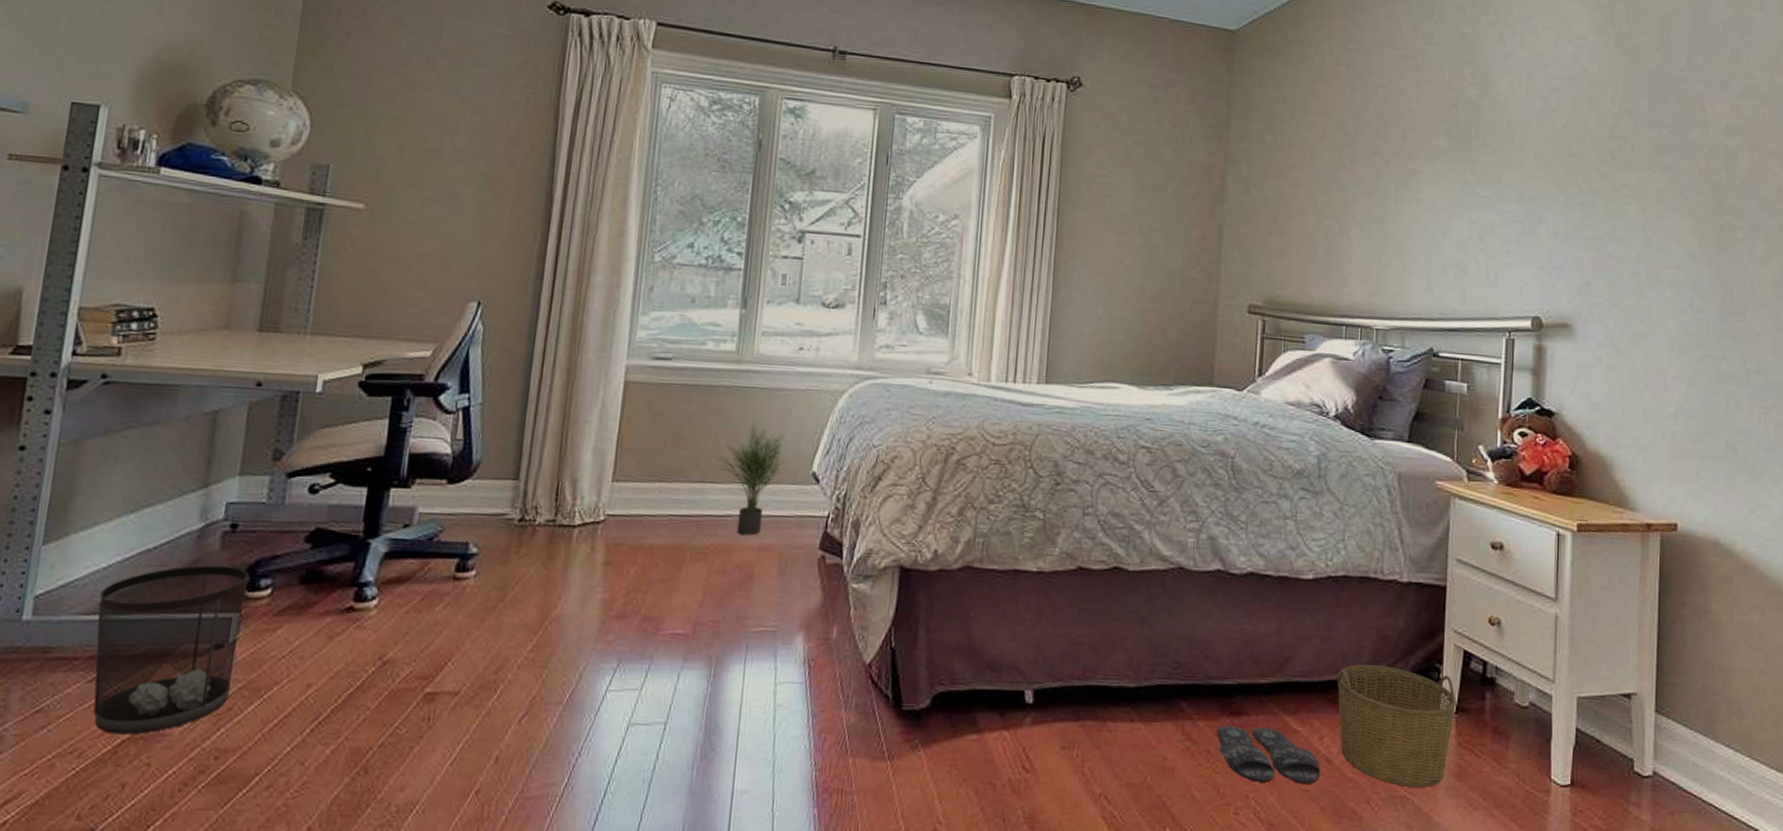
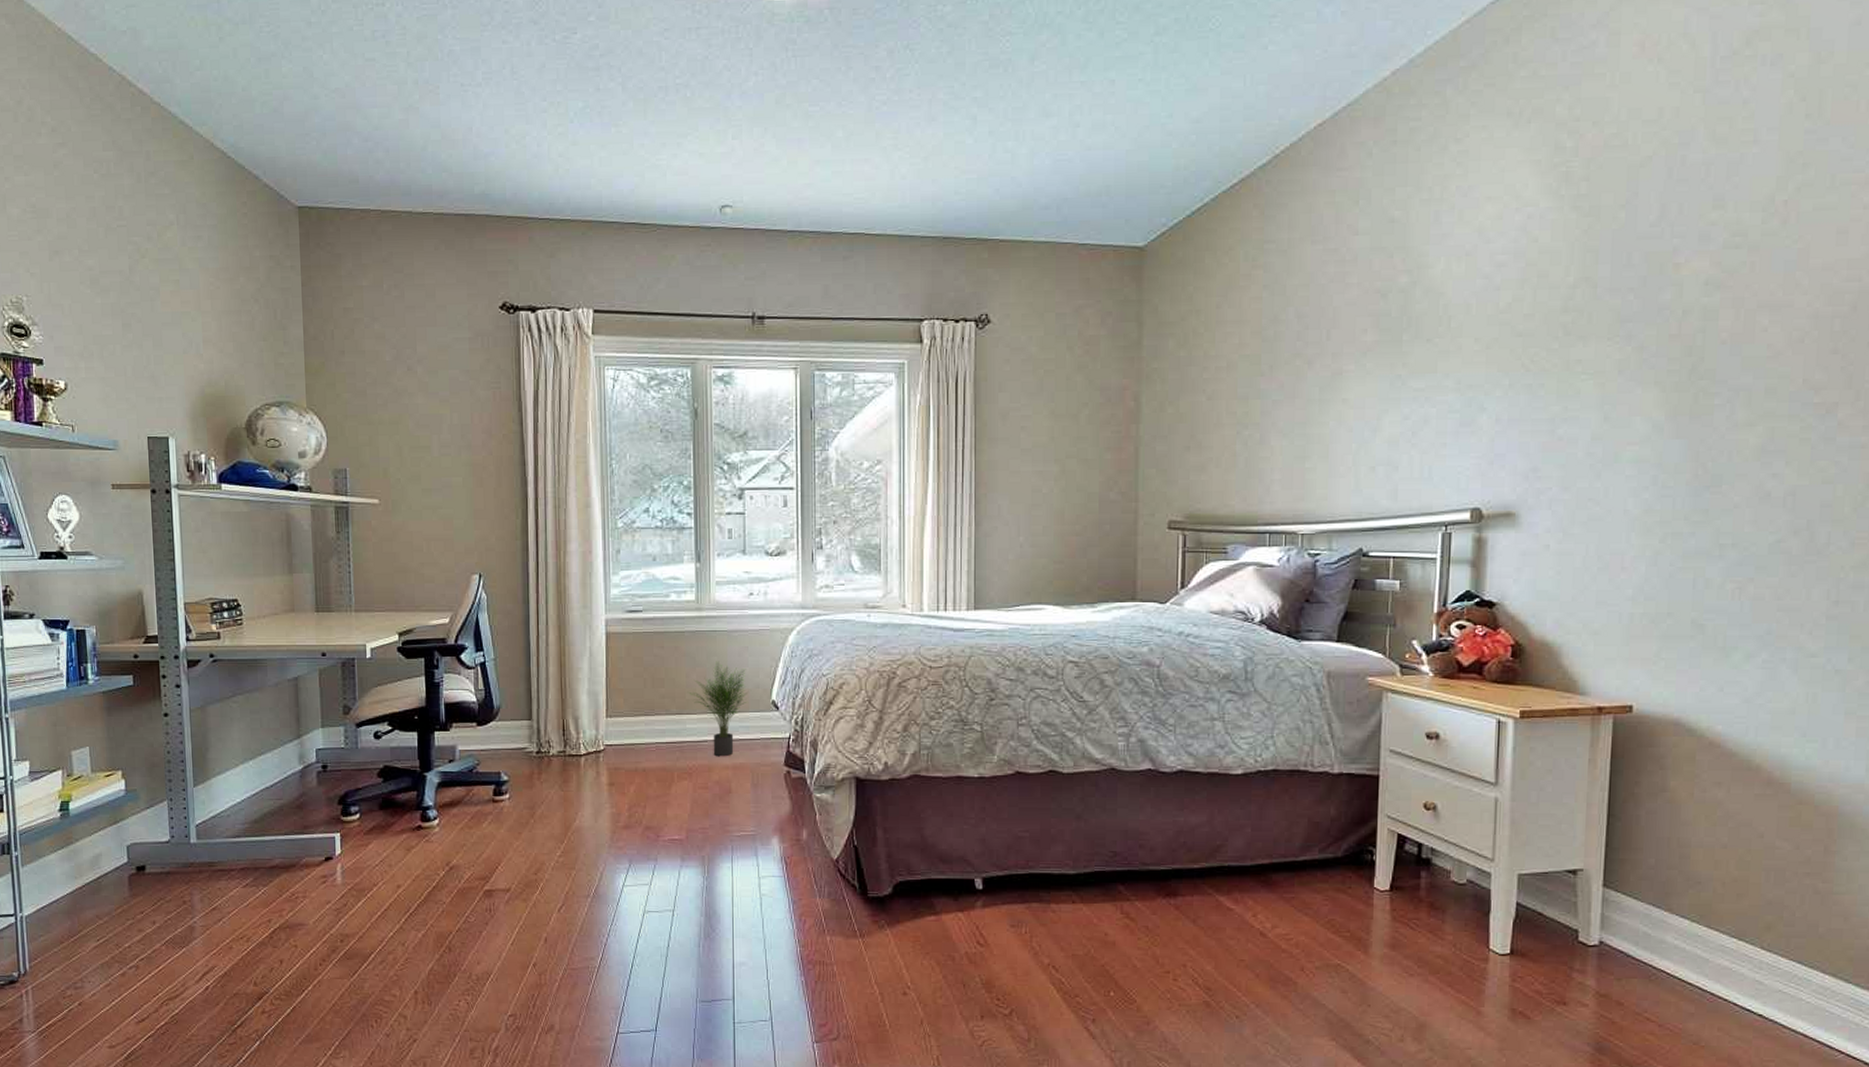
waste bin: present [93,565,249,735] -> none [240,798,343,925]
slippers: present [1217,725,1321,784] -> none [1154,905,1255,954]
basket: present [1336,664,1457,787] -> none [1268,849,1391,957]

